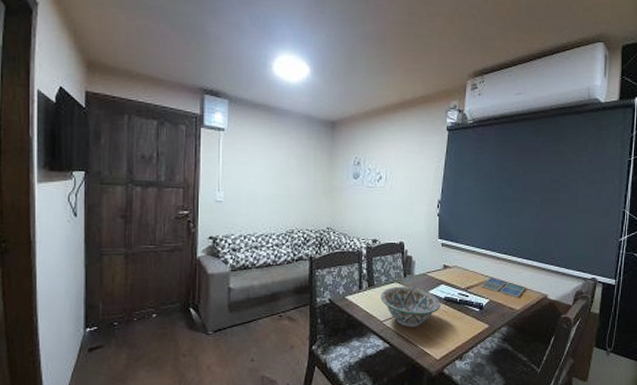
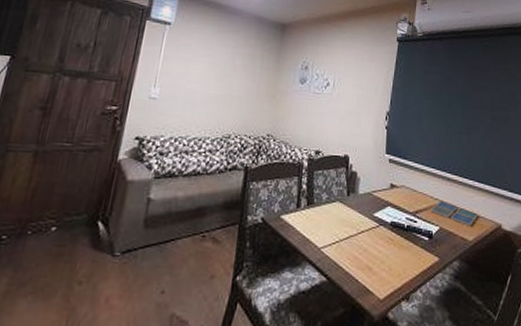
decorative bowl: present [381,286,440,328] -> none [320,206,386,257]

